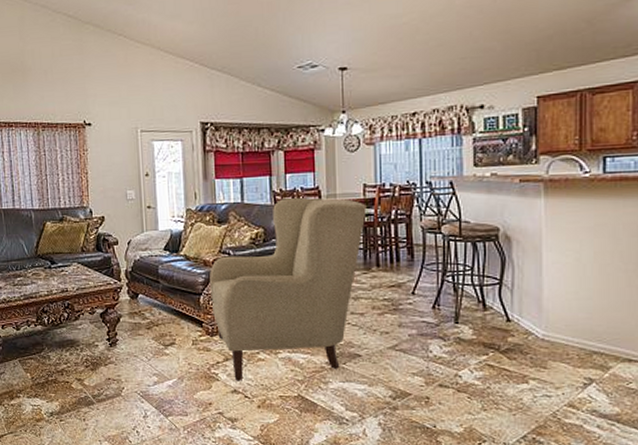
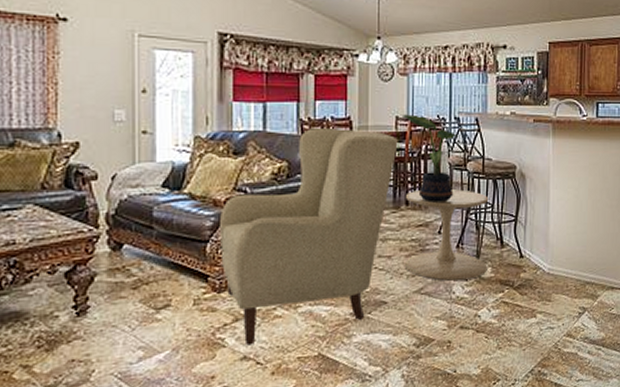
potted plant: none [369,181,430,265] -> present [401,114,457,202]
side table: none [375,252,468,340] -> present [405,189,489,281]

